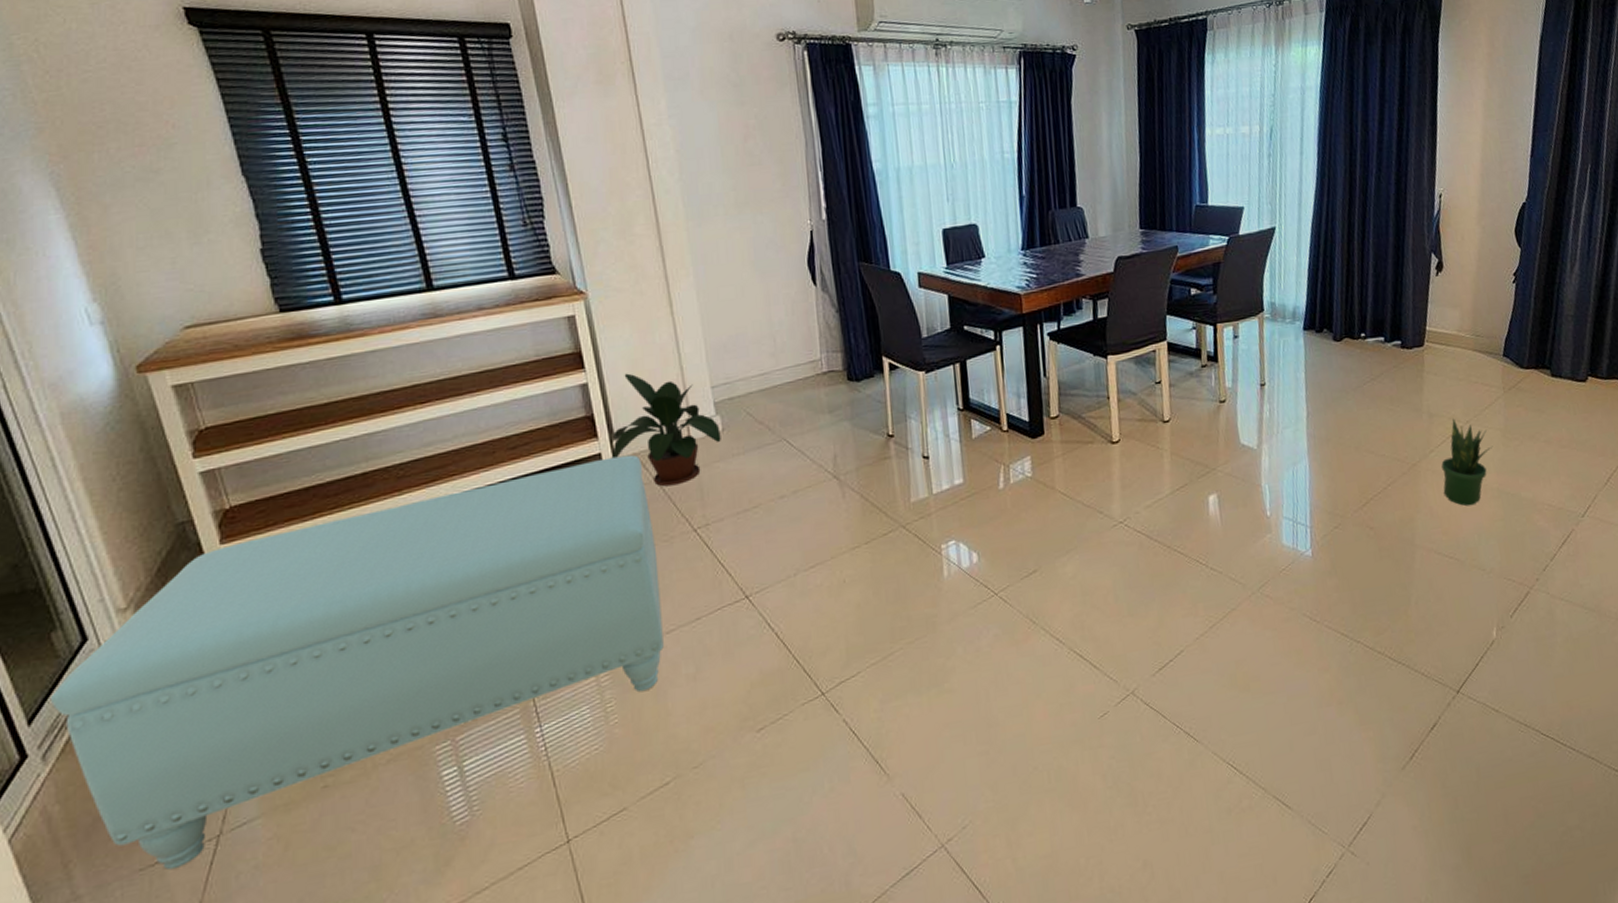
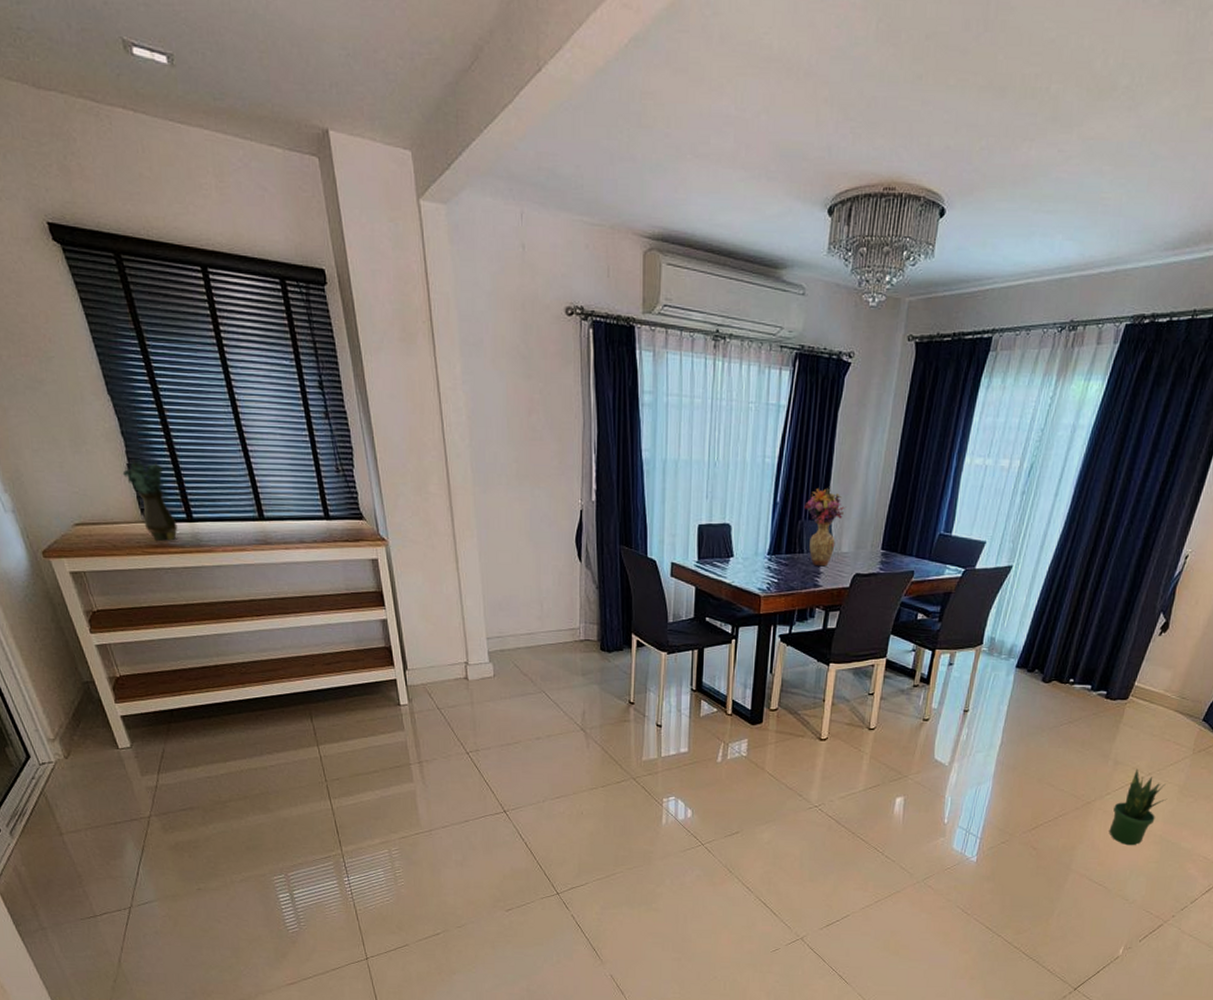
ottoman: present [49,454,664,871] -> none [10,683,440,924]
vase: none [254,241,322,332] -> present [122,458,178,541]
potted plant: present [611,373,721,487] -> none [404,616,492,715]
flower arrangement: none [1052,173,1096,255] -> present [804,486,847,567]

